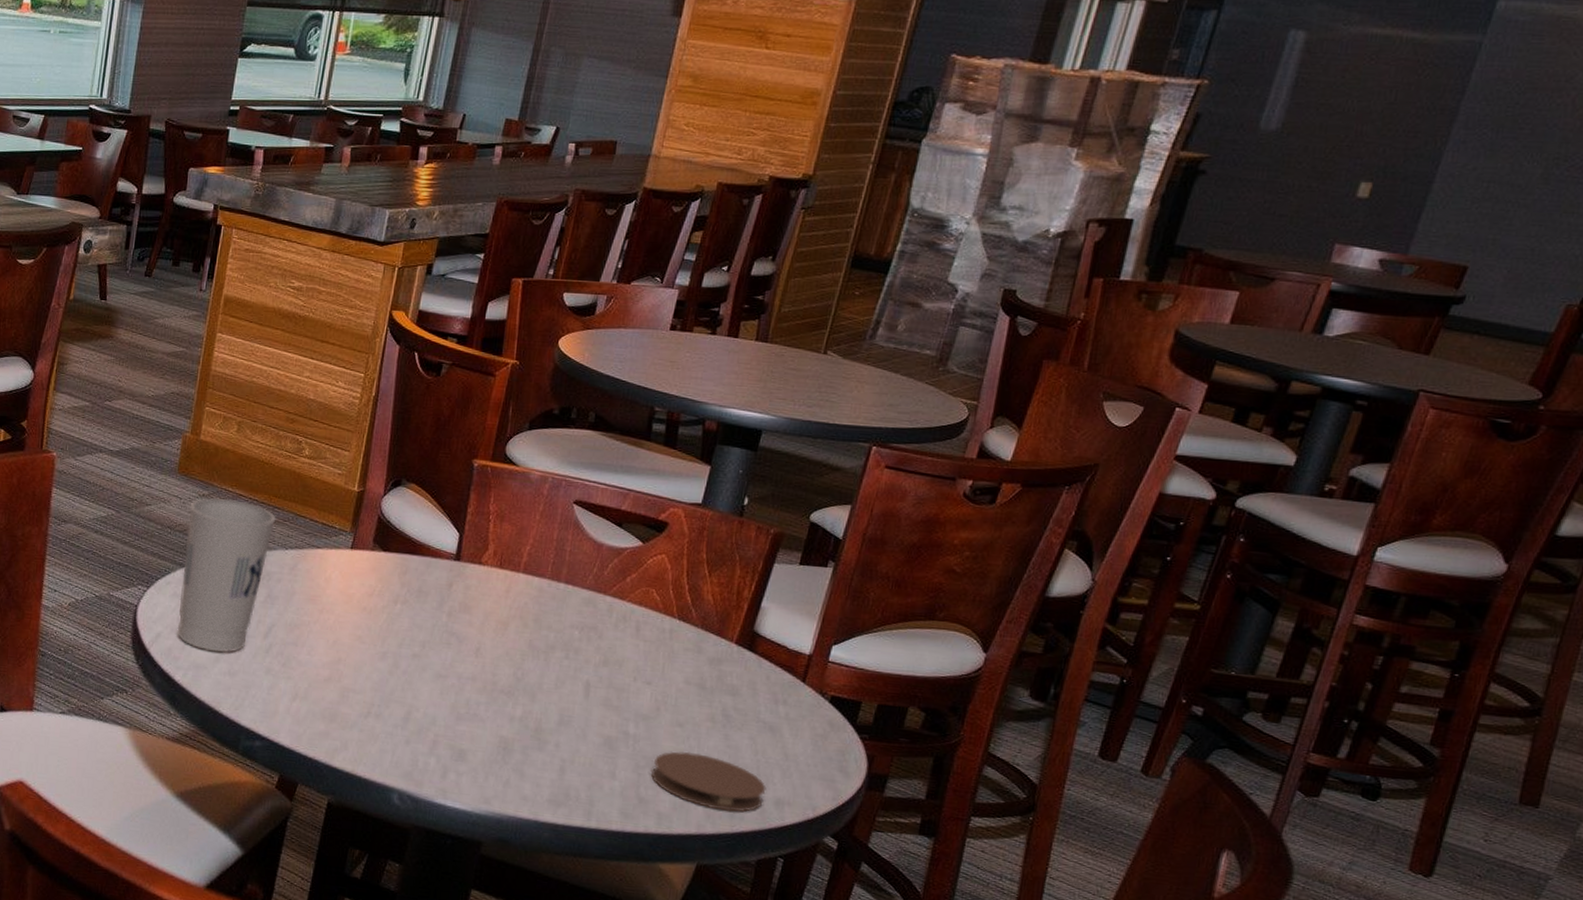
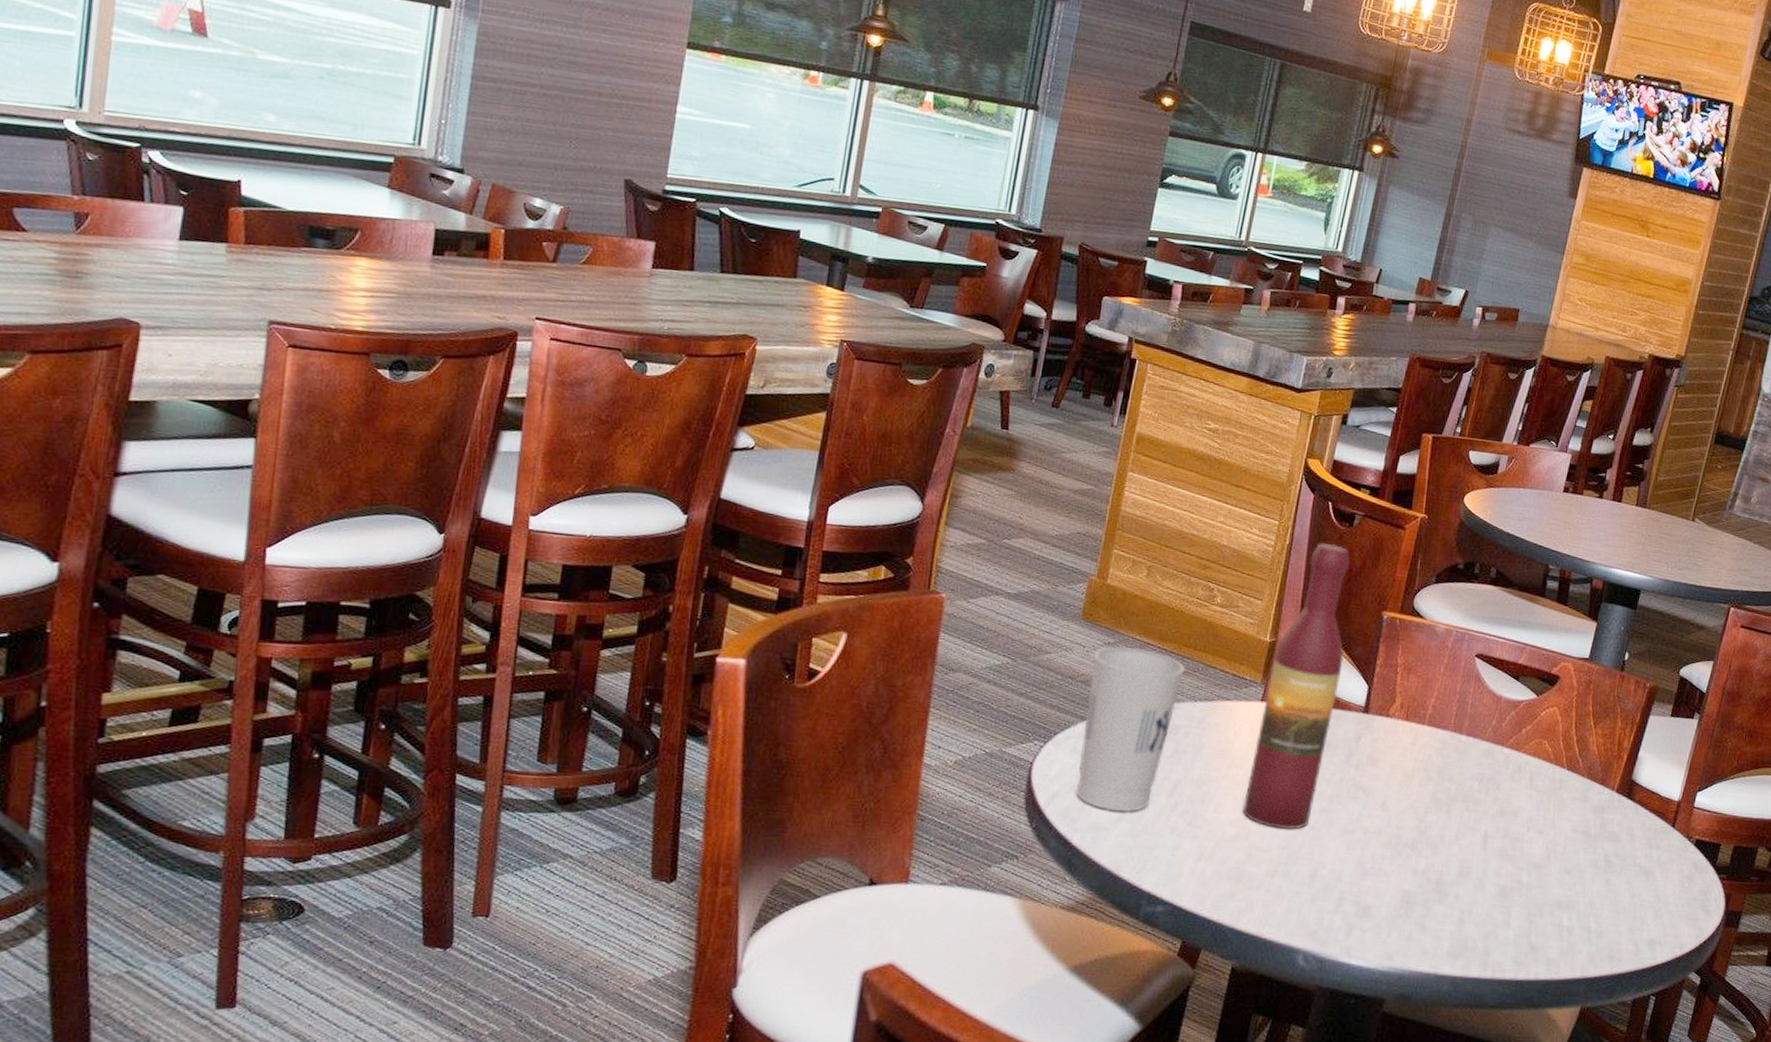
wine bottle: none [335,392,438,673] -> present [1243,542,1350,830]
coaster: present [650,751,766,812] -> none [1541,897,1641,954]

